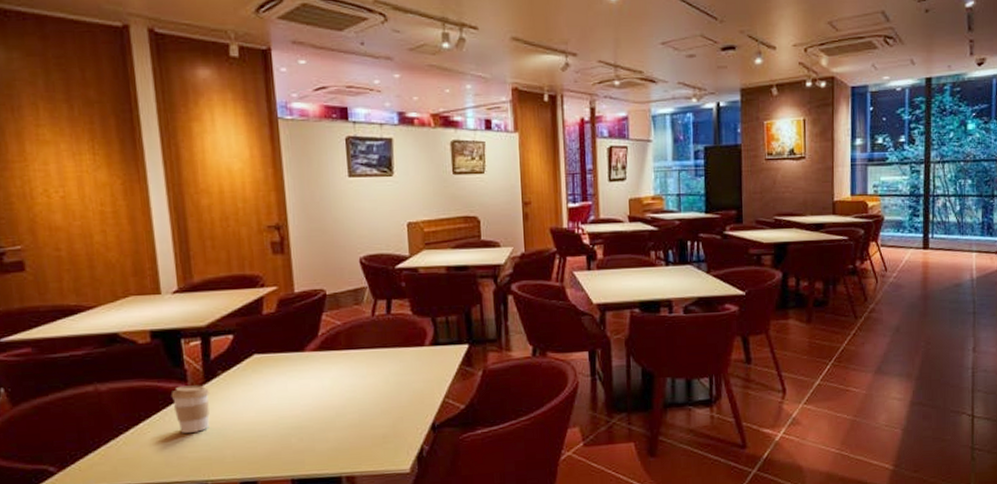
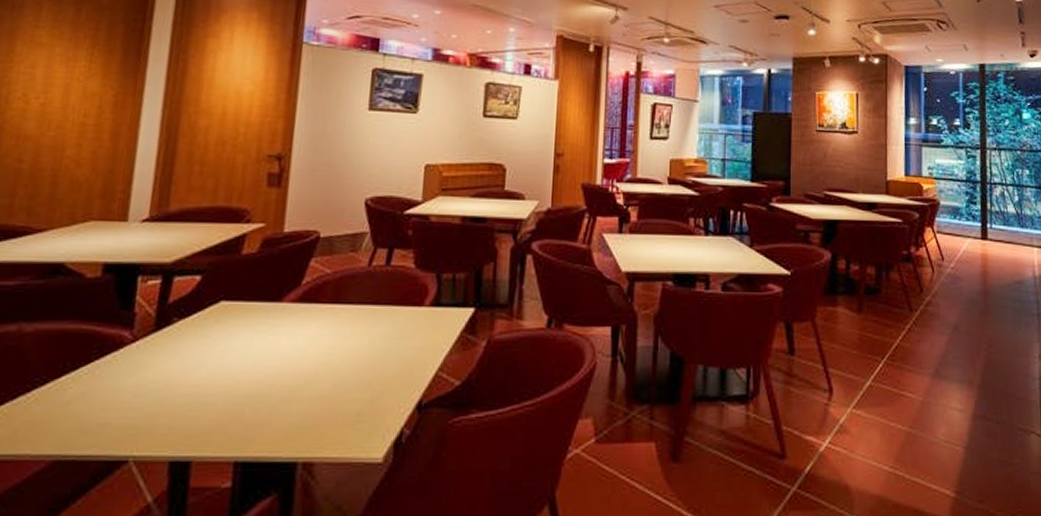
coffee cup: present [171,385,211,433] -> none [109,333,159,392]

